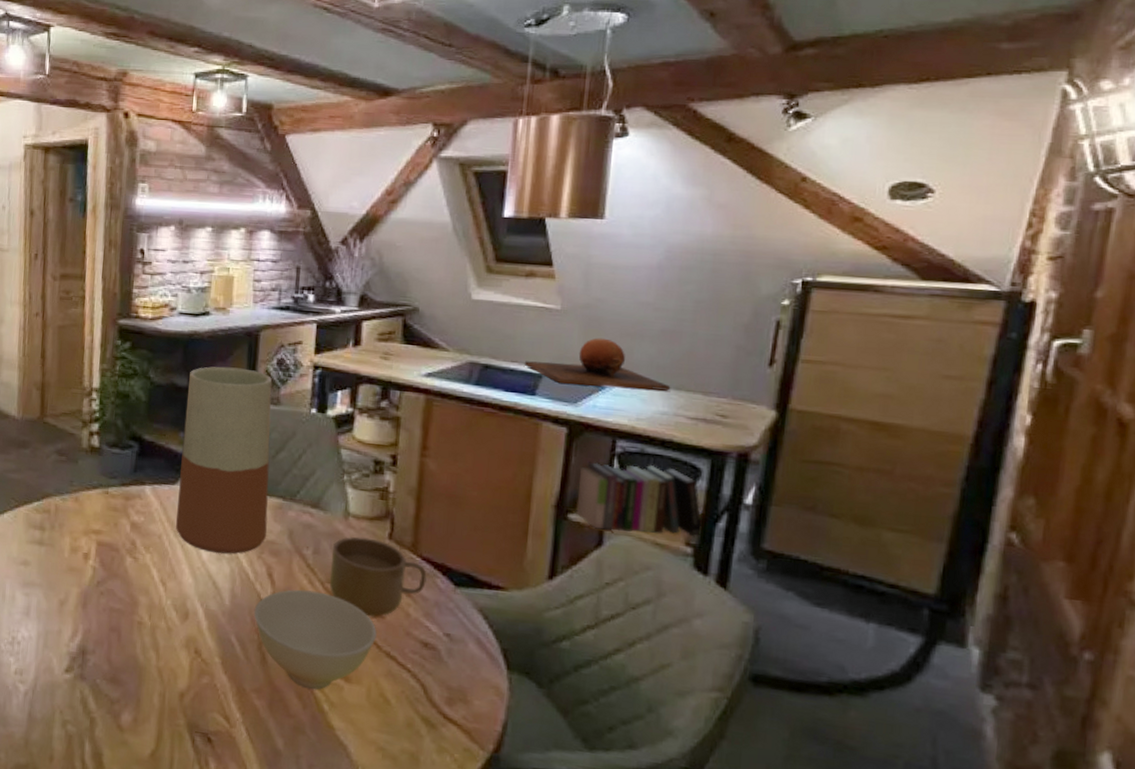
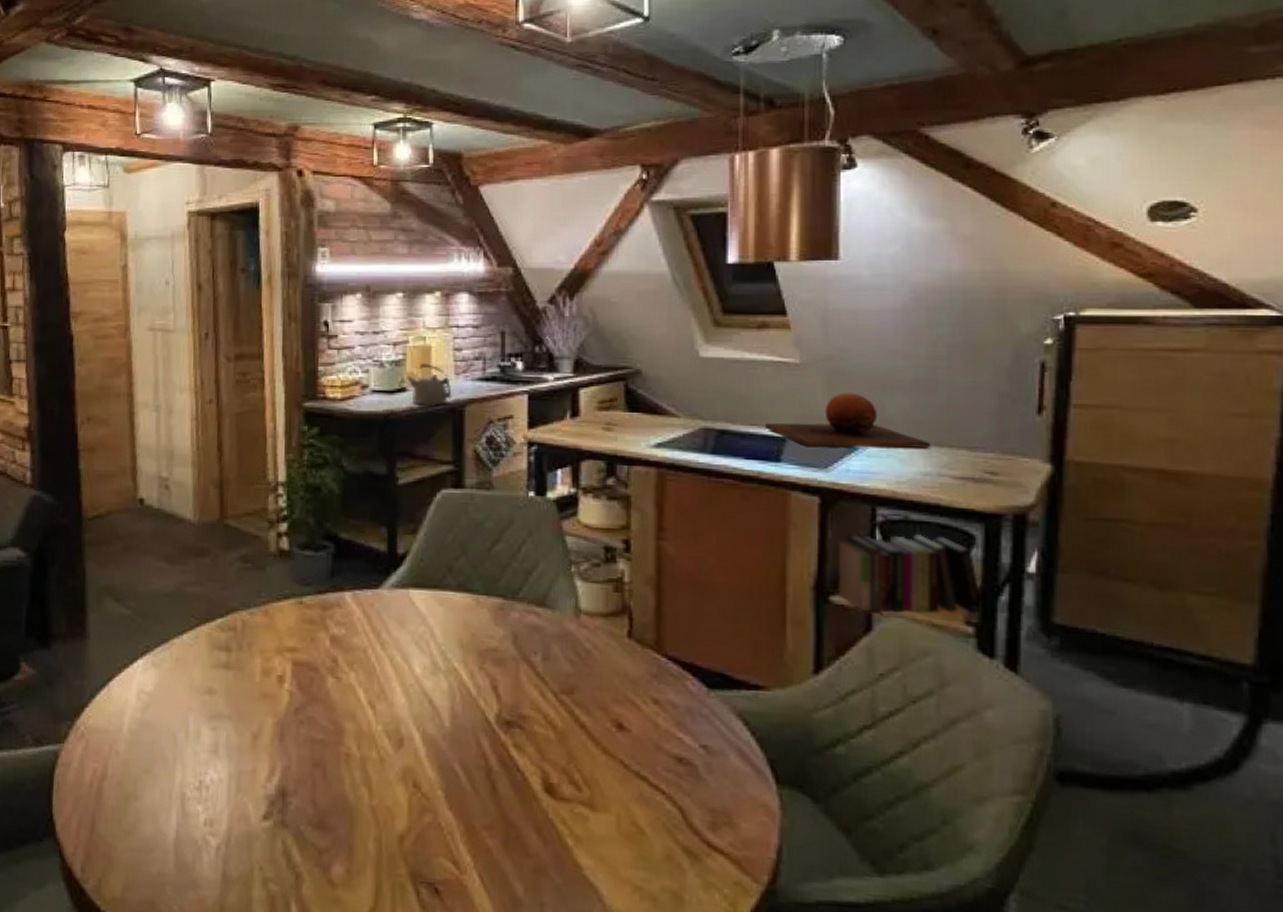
vase: present [175,366,272,554] -> none [382,449,487,666]
kettle: none [210,291,250,330] -> present [406,363,452,407]
bowl: present [253,589,377,689] -> none [478,703,623,821]
cup: present [329,536,427,617] -> none [563,637,675,731]

